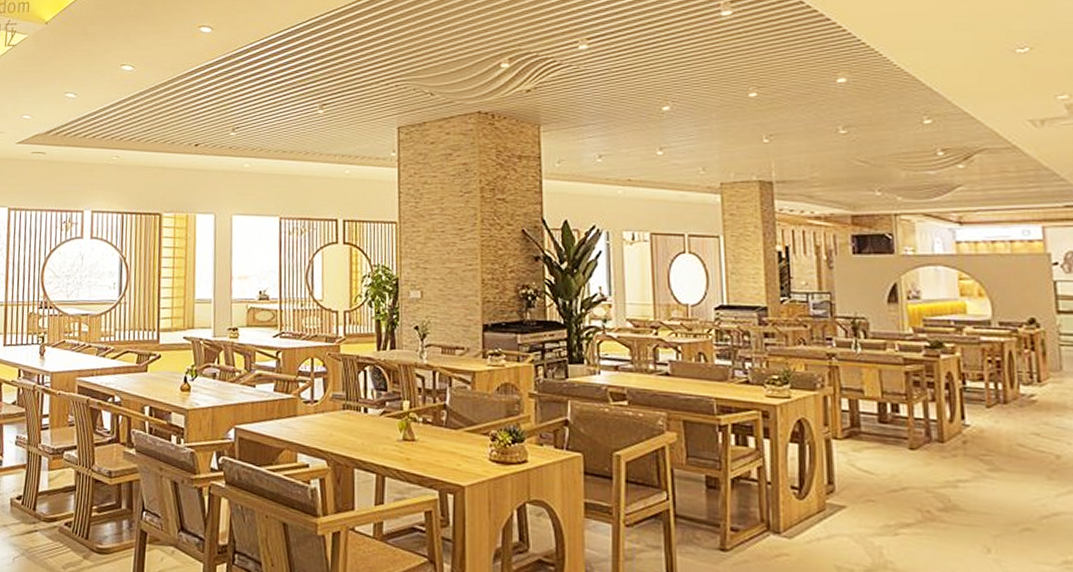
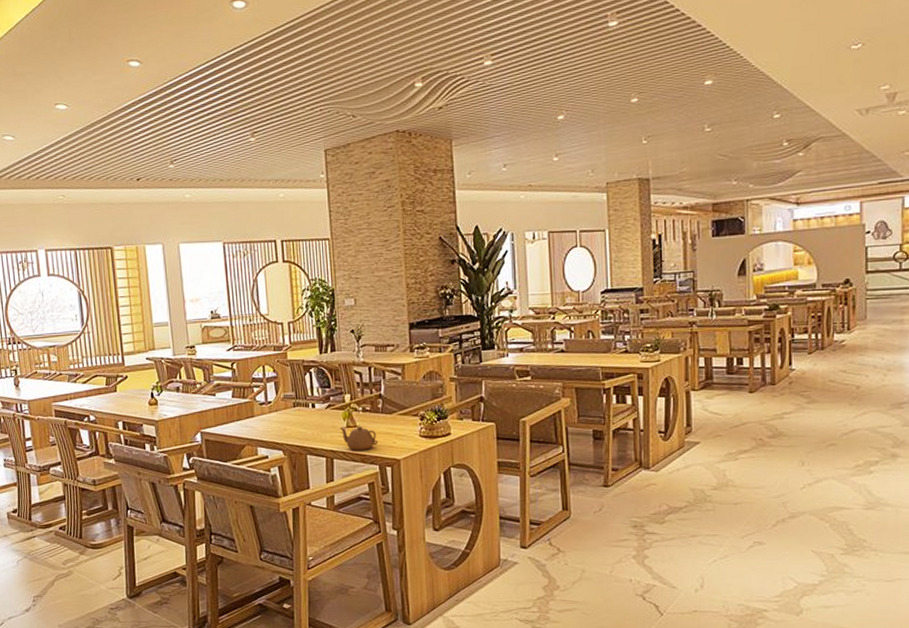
teapot: none [394,439,439,470] -> present [339,426,378,450]

